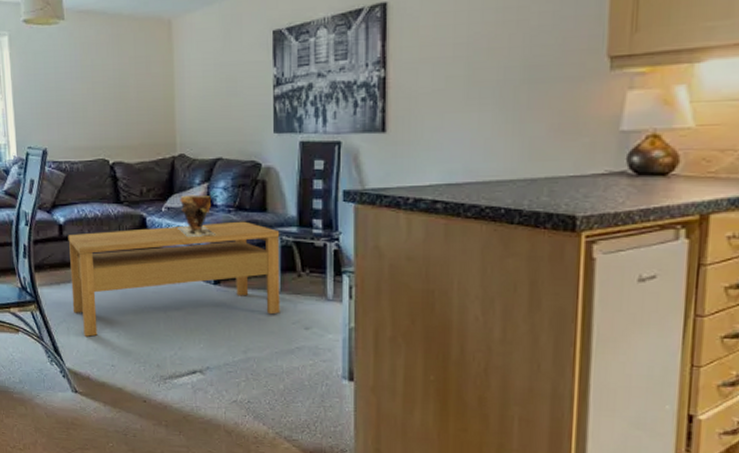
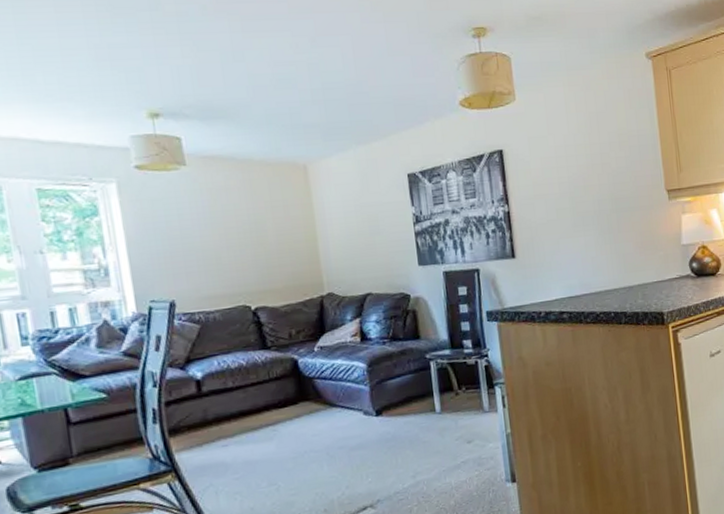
coffee table: present [68,221,281,337] -> none [208,350,443,497]
clay pot: present [178,195,217,238] -> none [332,330,374,374]

